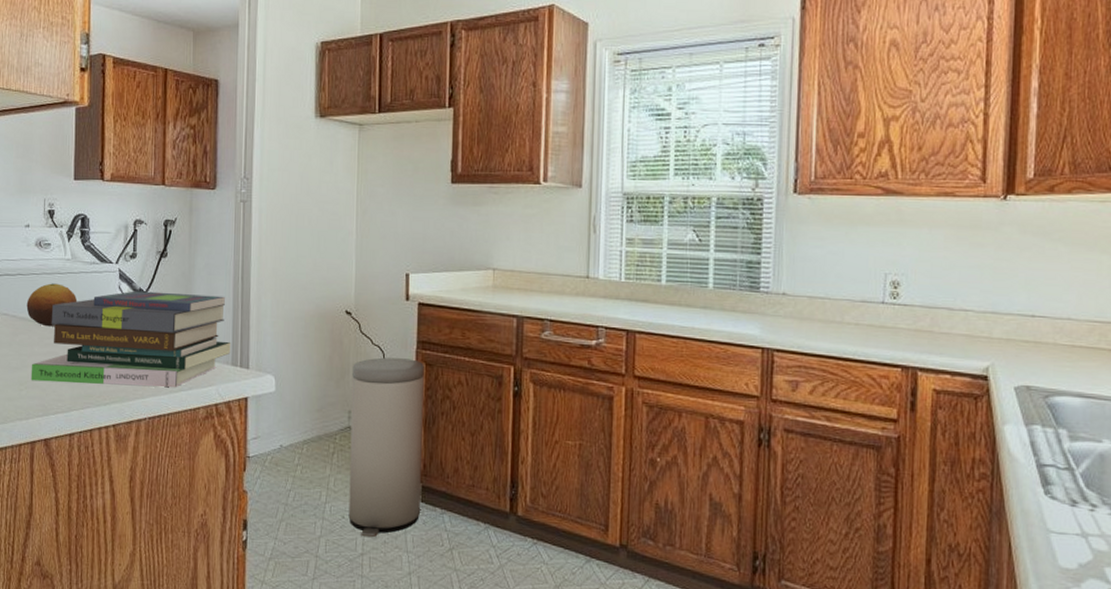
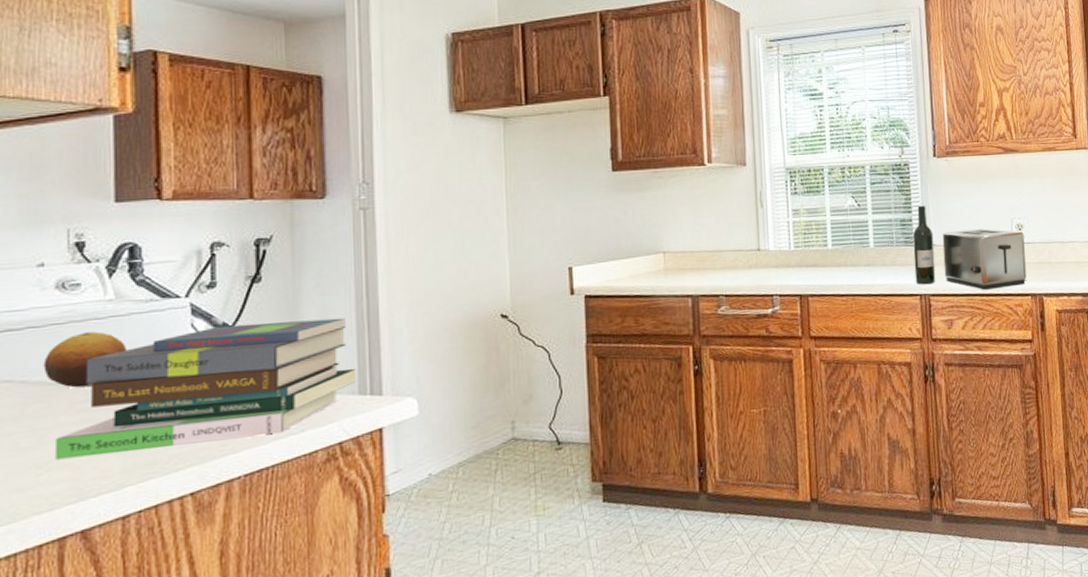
pedal bin: present [348,357,424,538] -> none [513,354,603,554]
wine bottle: none [758,247,785,338] -> present [912,205,936,285]
toaster: none [793,280,900,355] -> present [942,228,1027,291]

